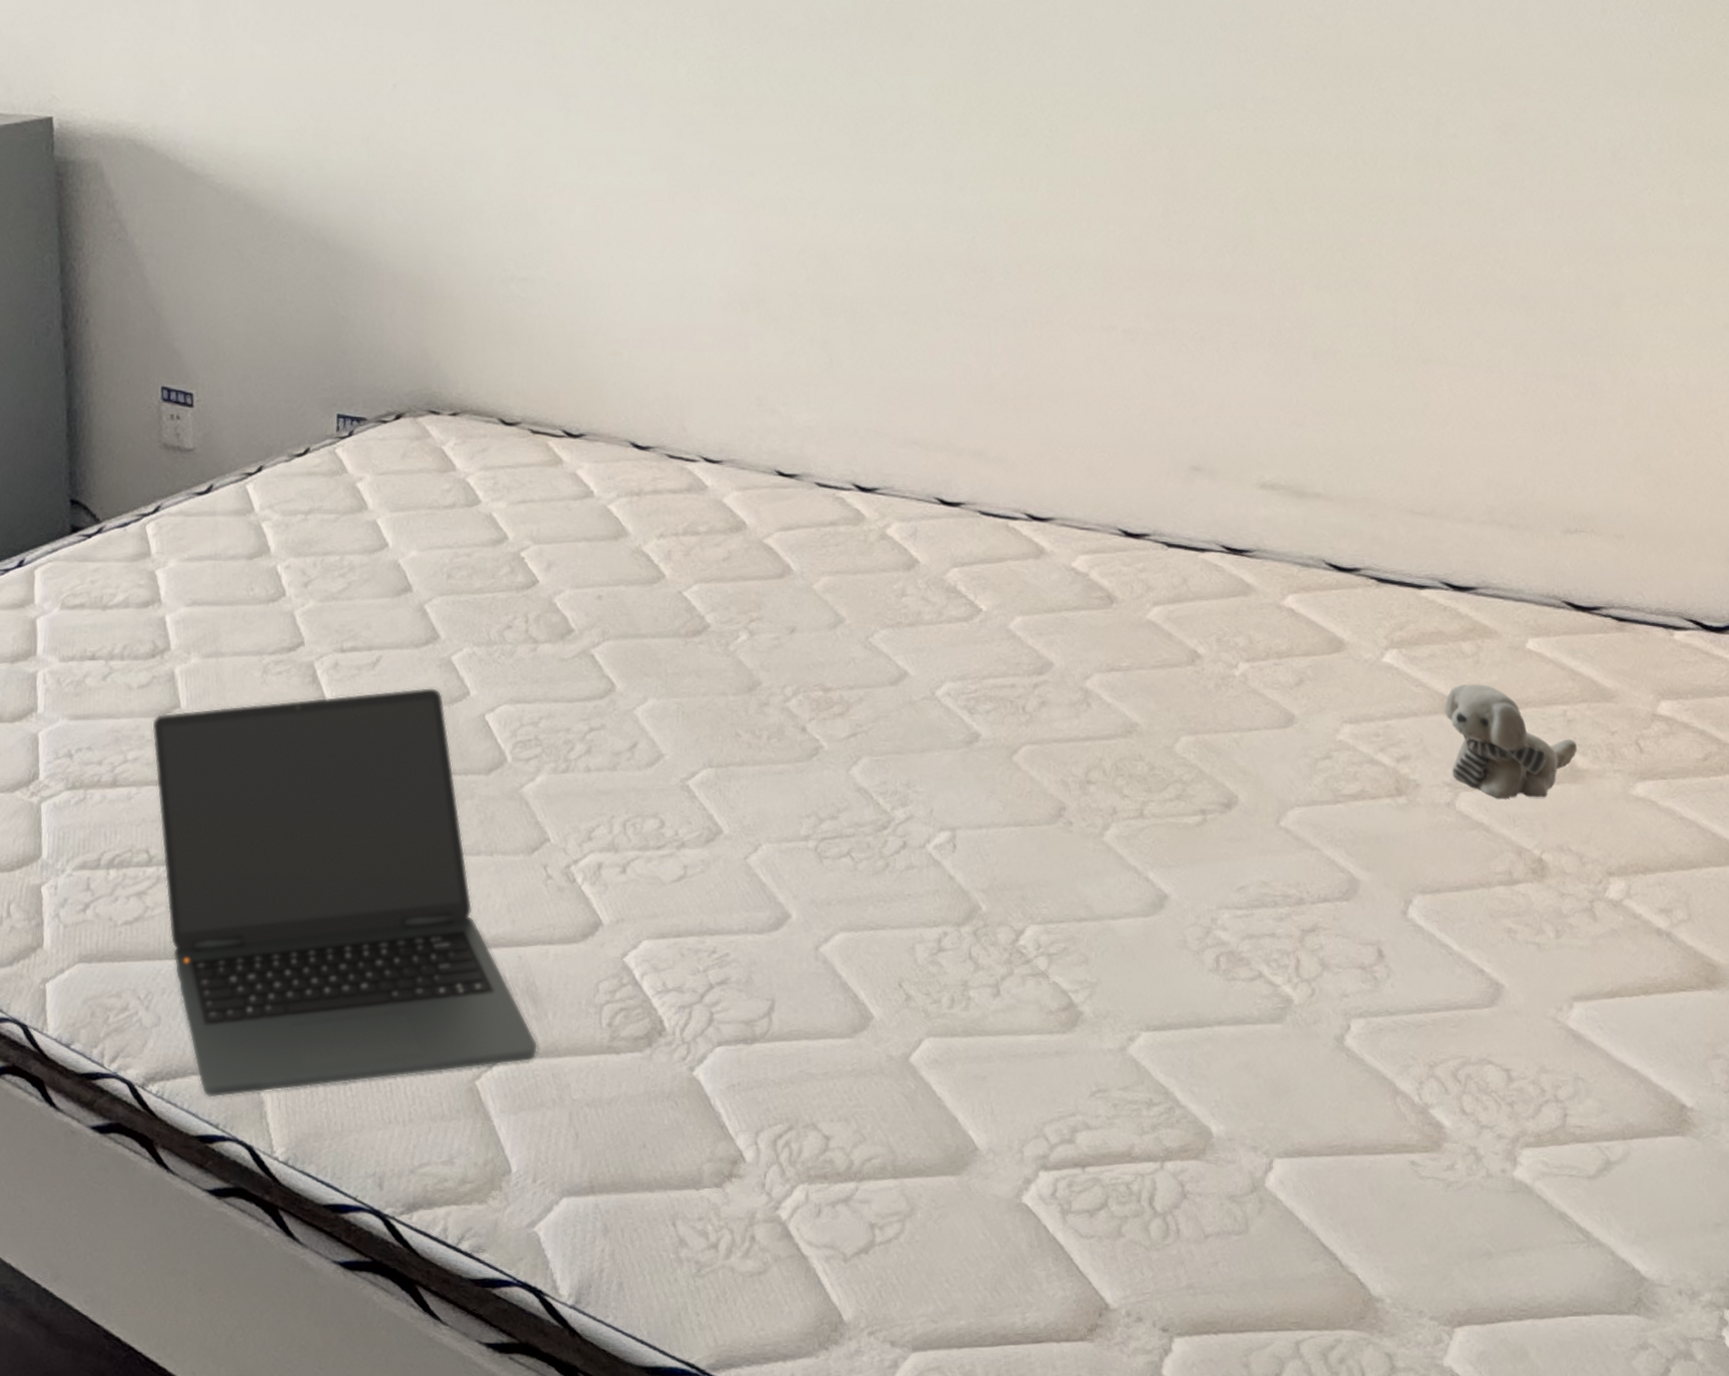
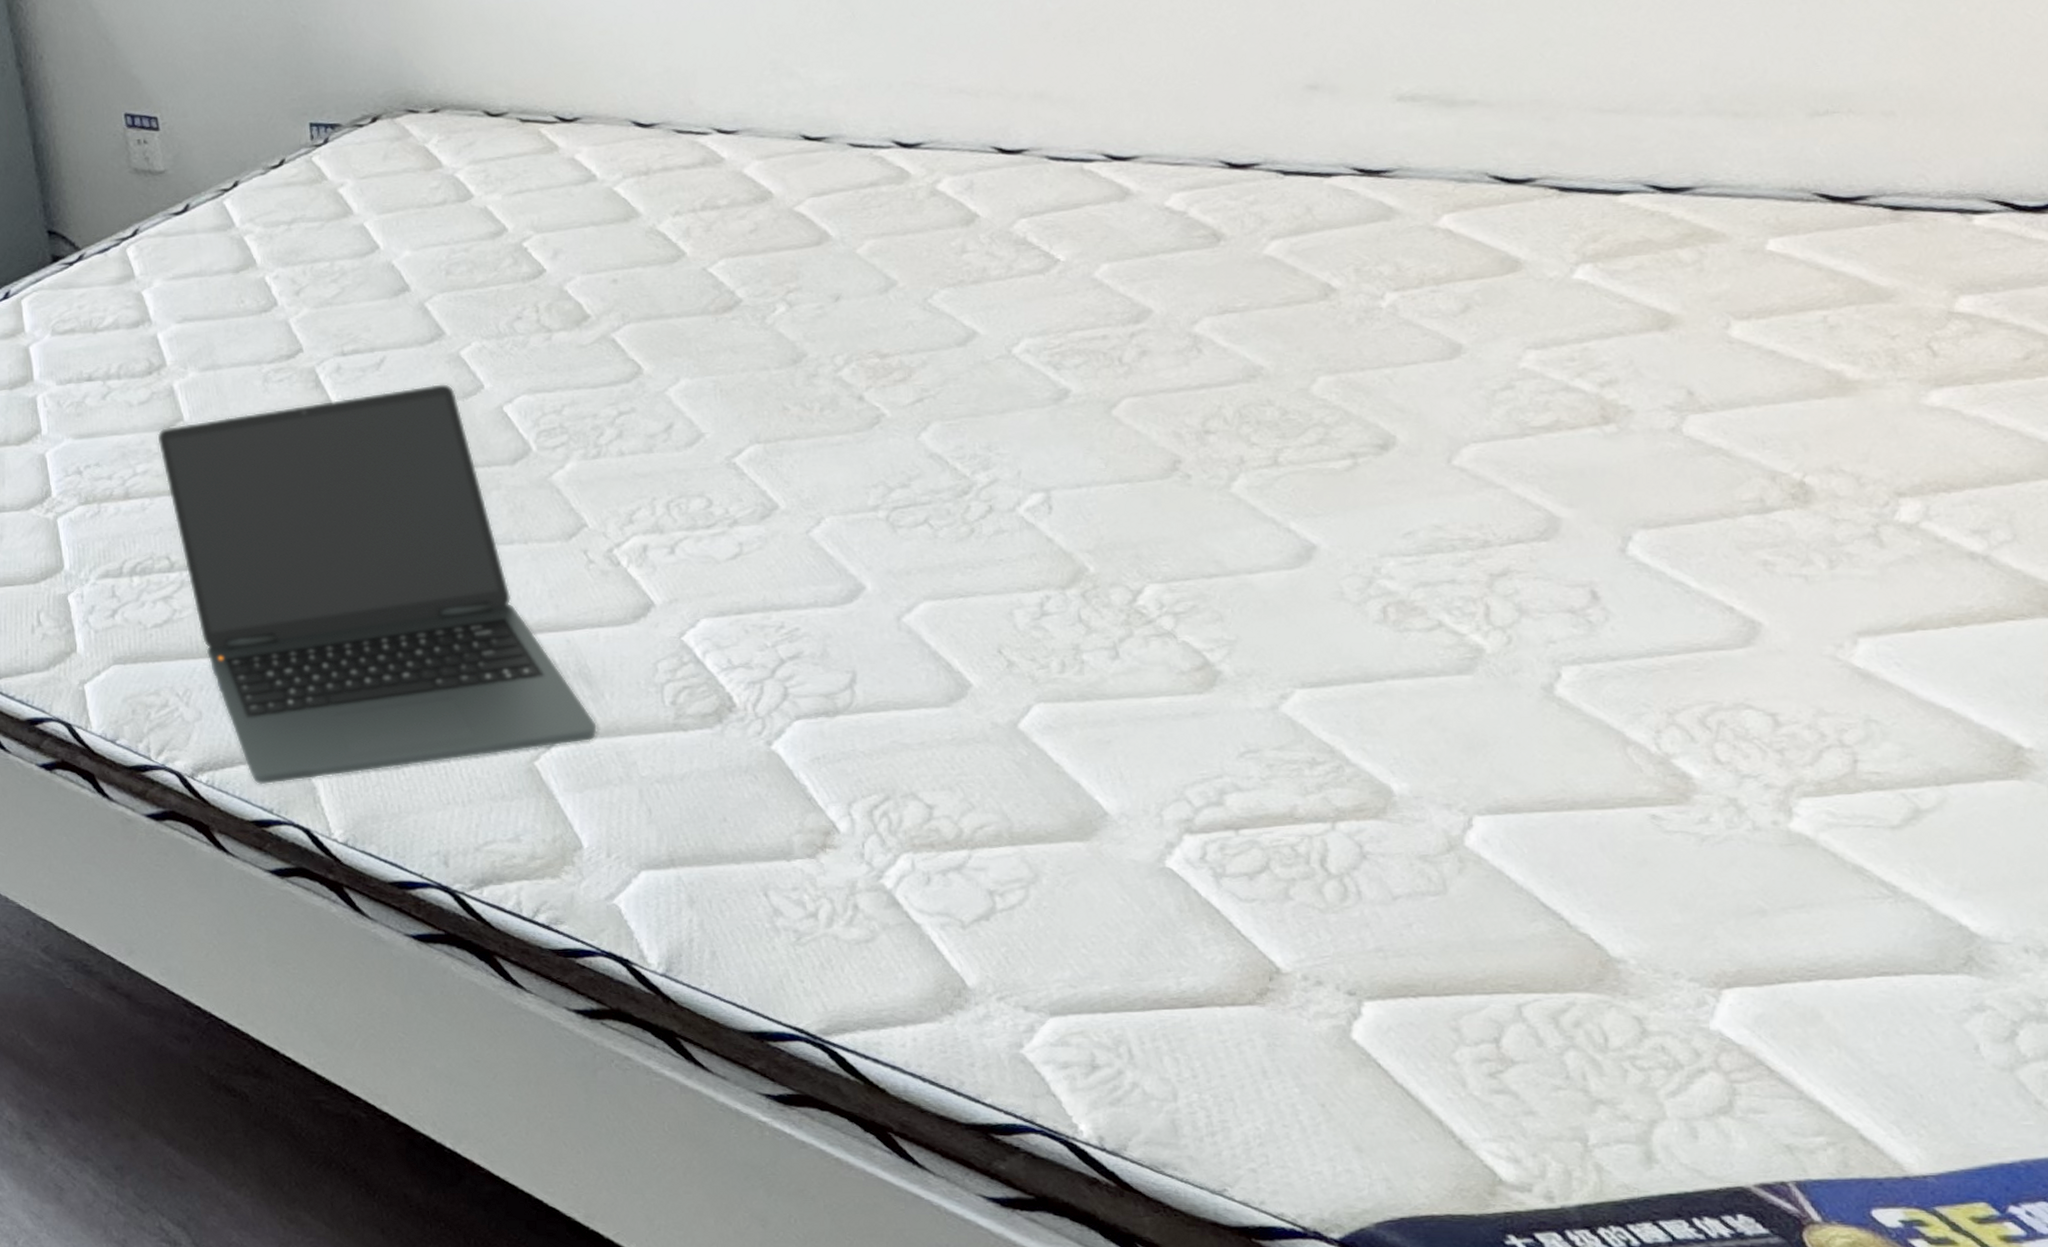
plush toy: present [1444,684,1577,798] -> none [1660,294,1845,419]

